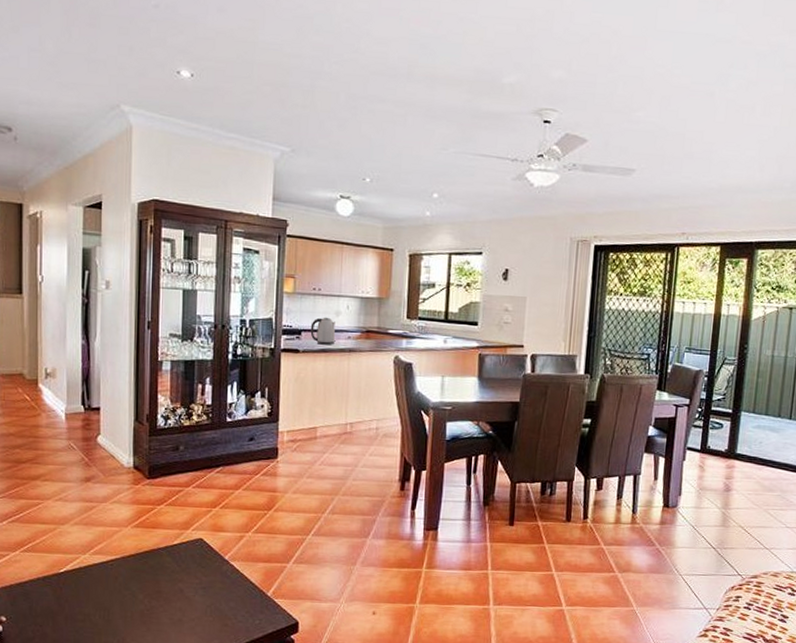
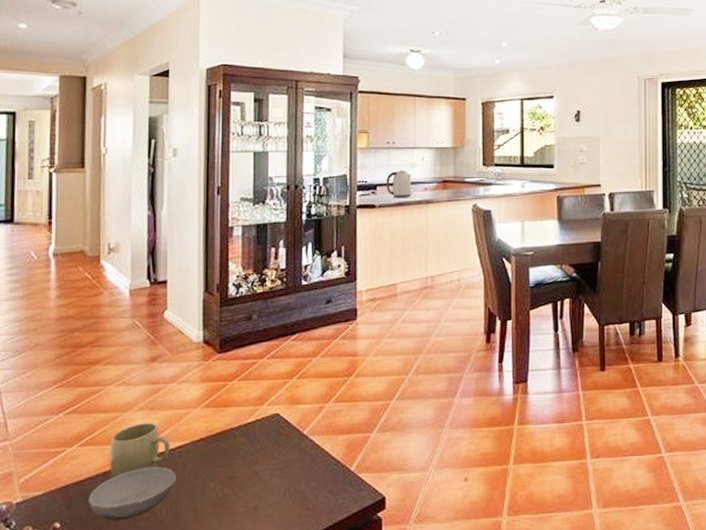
bowl: none [30,575,109,620] -> present [88,466,176,521]
mug: none [48,536,103,584] -> present [109,423,170,479]

